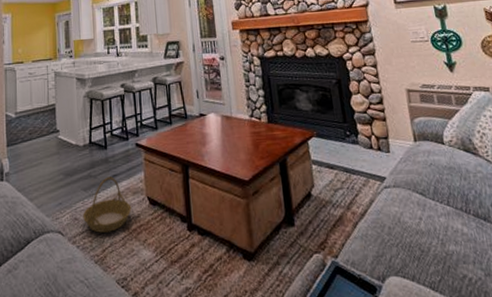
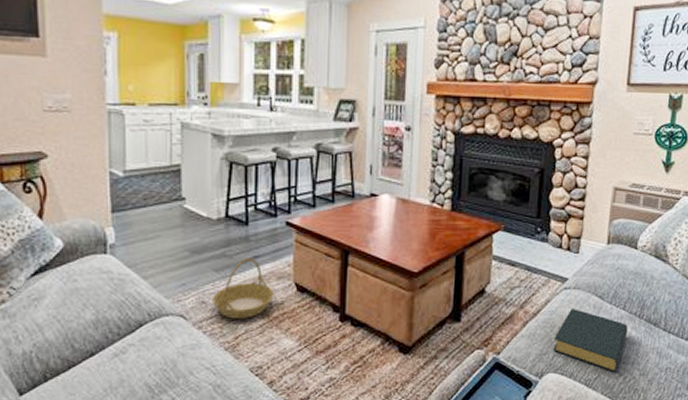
hardback book: none [386,206,460,273] -> present [553,307,628,372]

